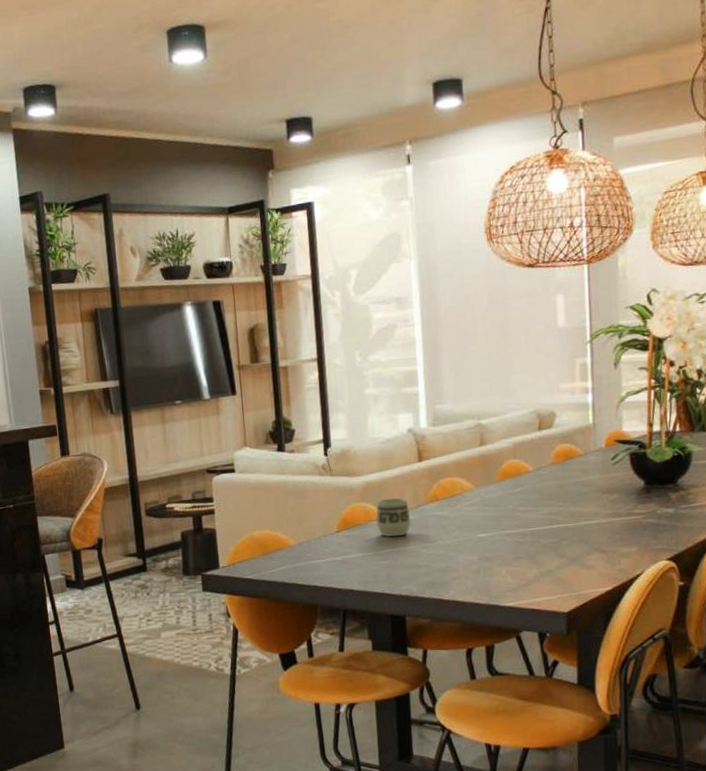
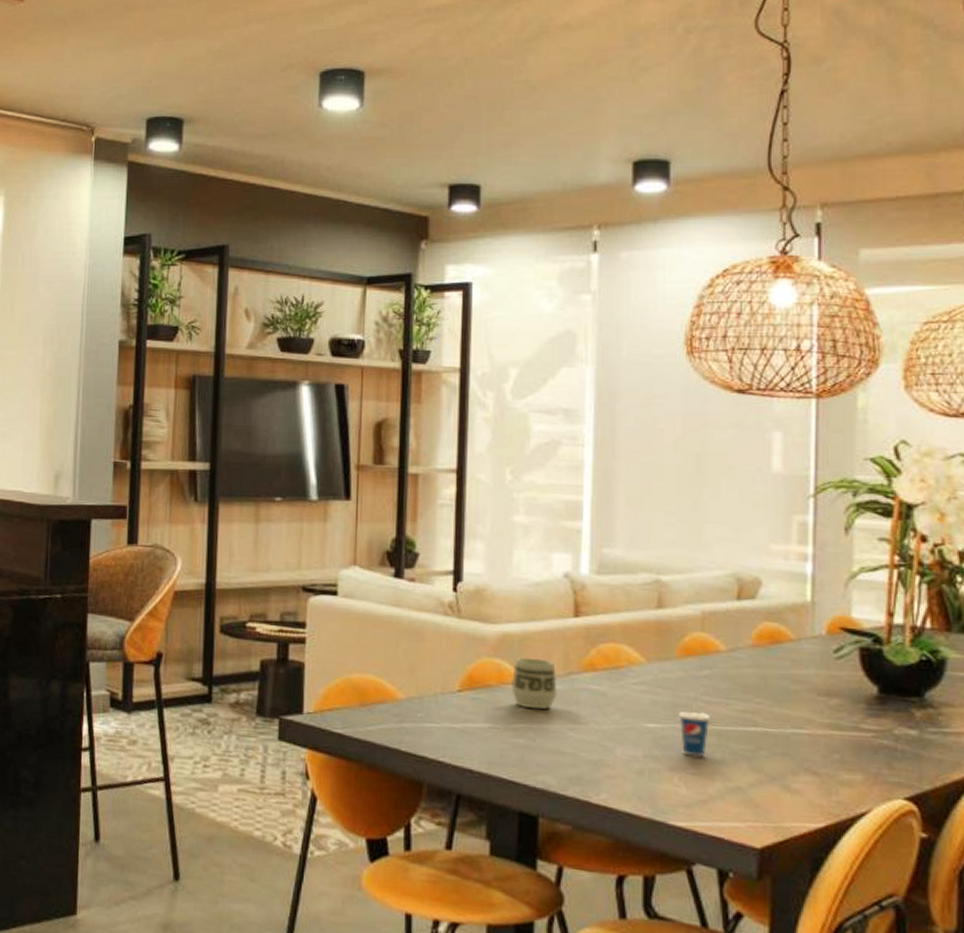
cup: none [502,506,526,554] -> present [679,692,711,757]

